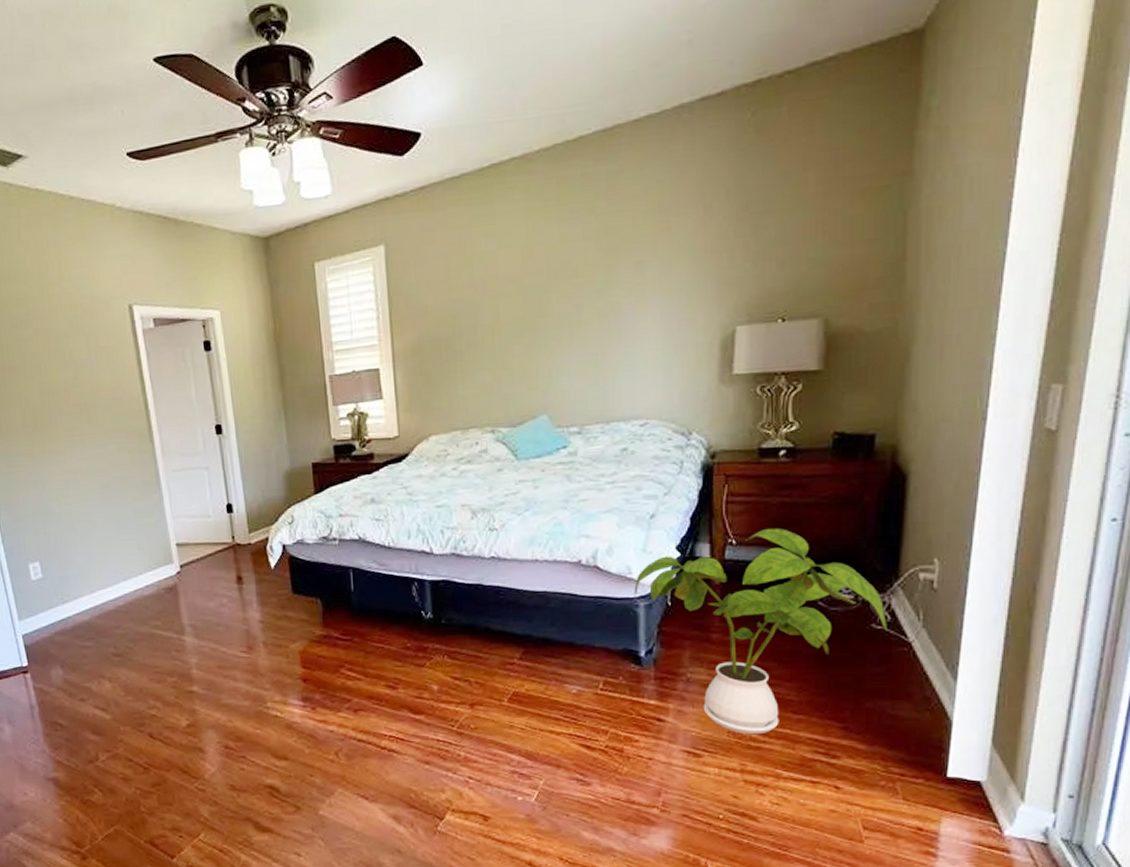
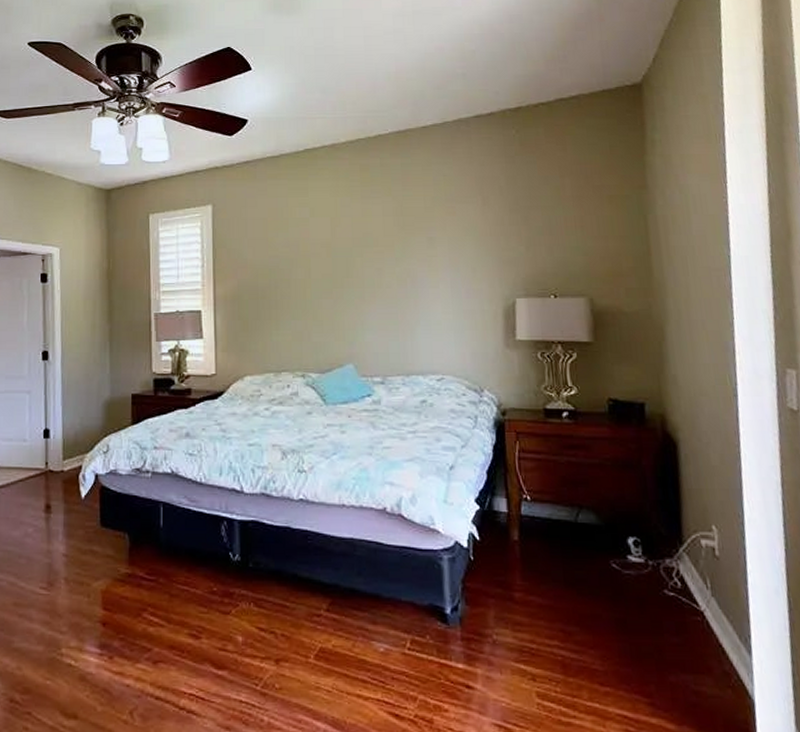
house plant: present [634,527,889,735] -> none [437,486,681,708]

